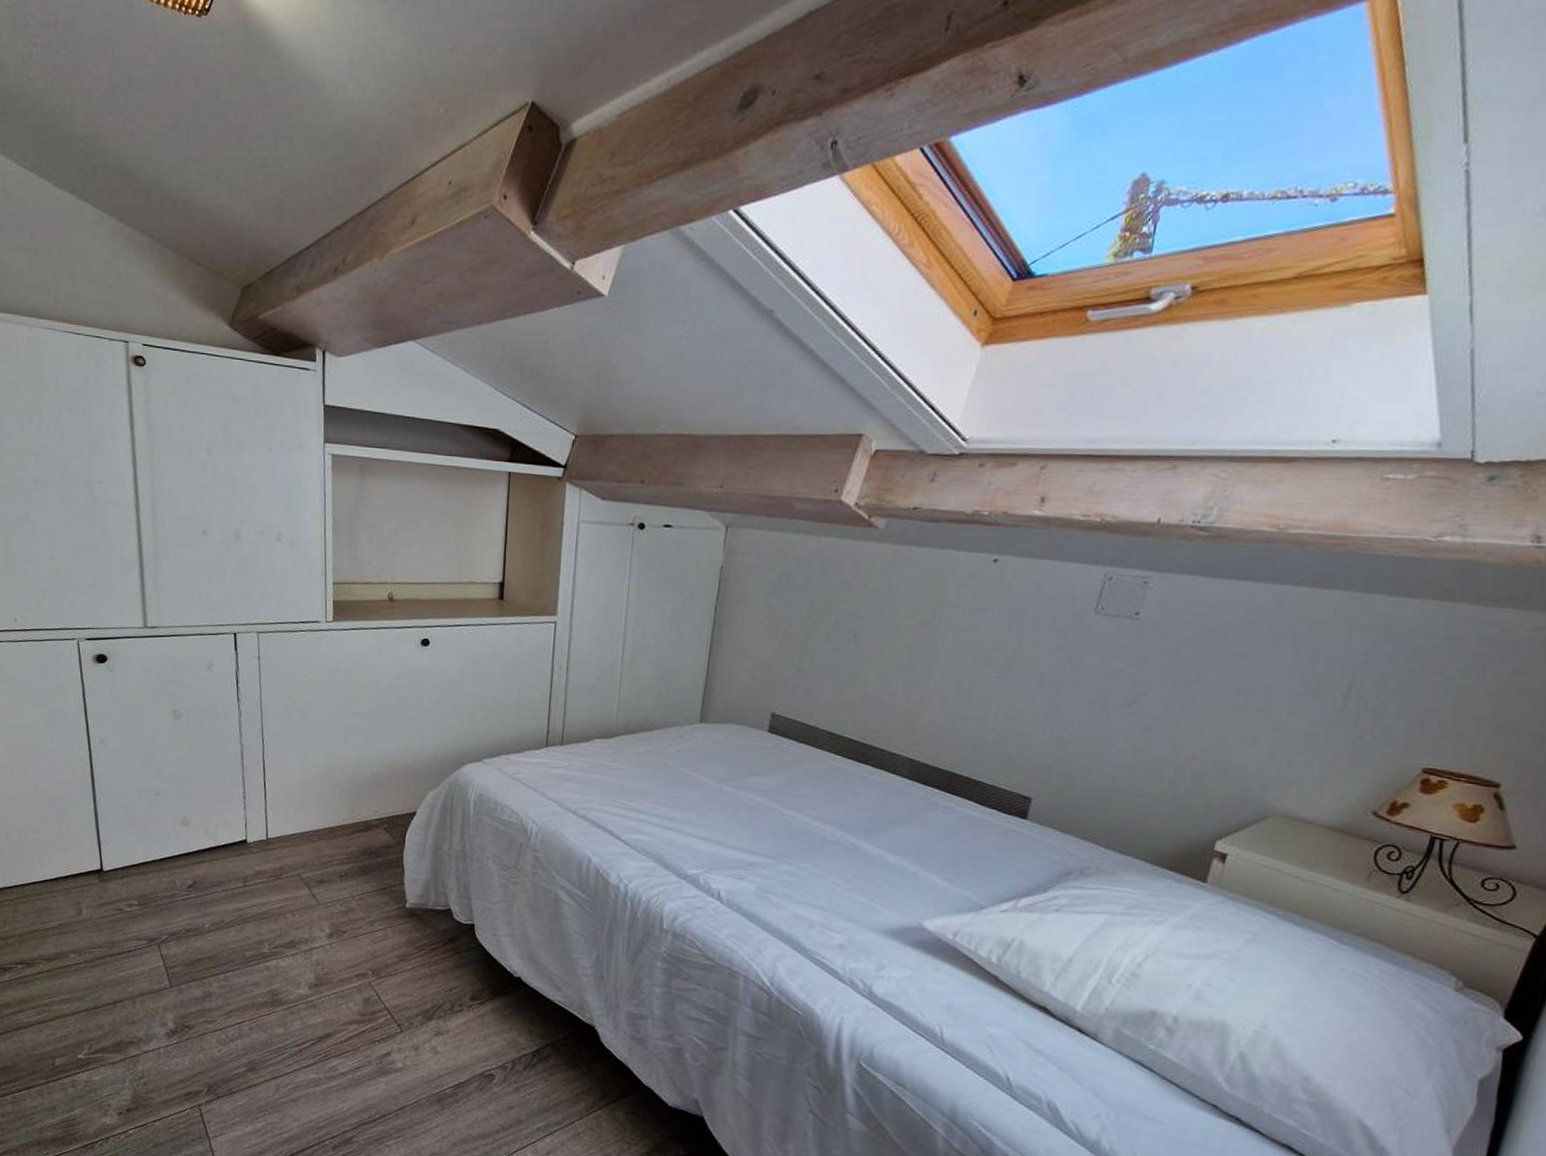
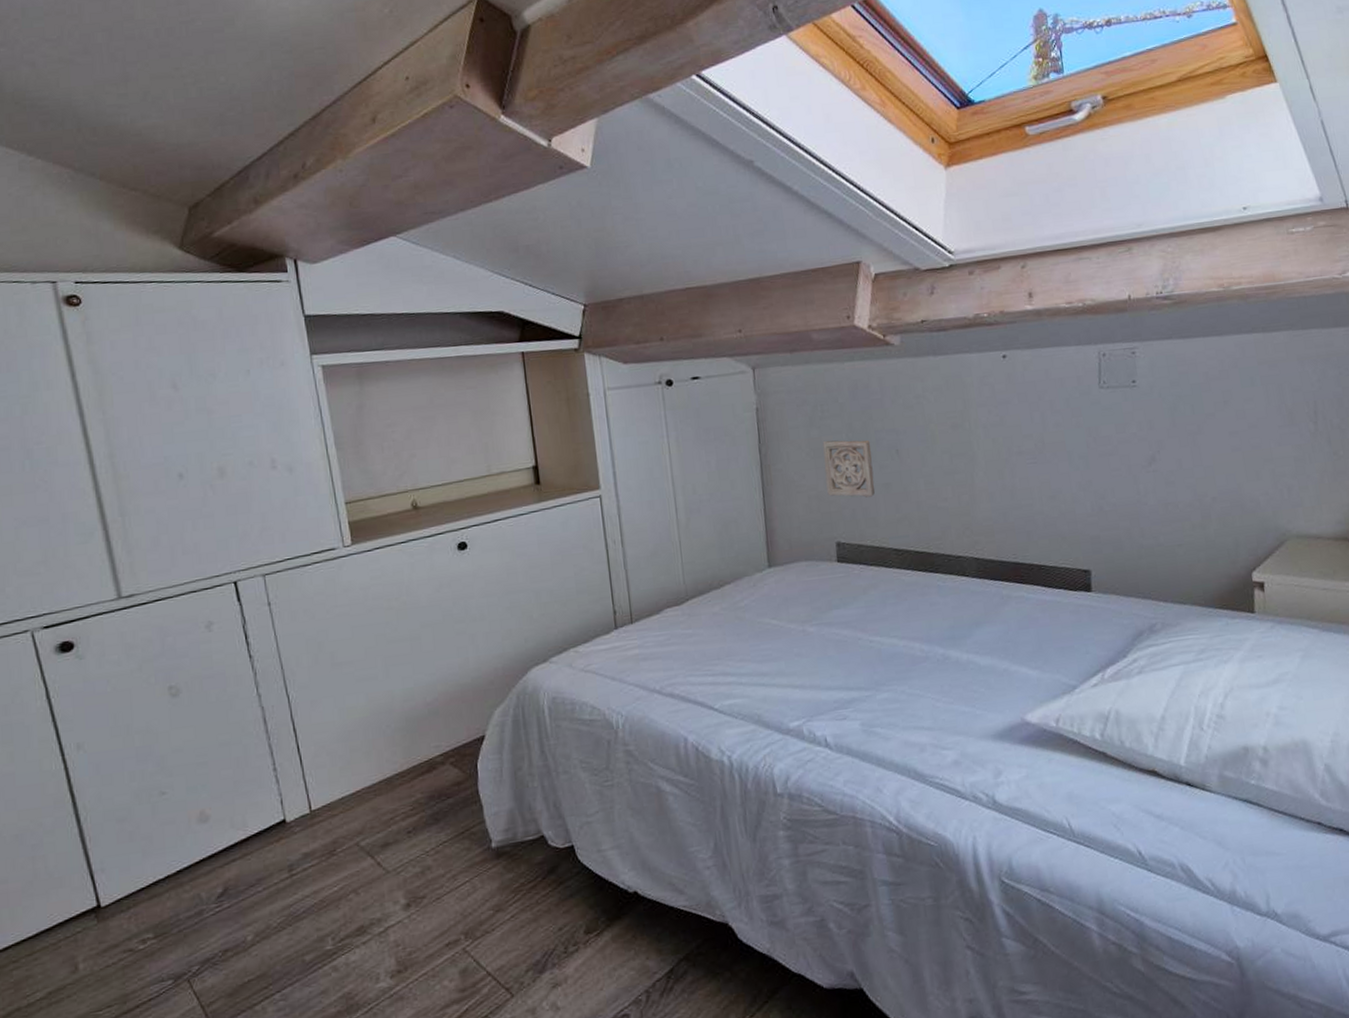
wall ornament: none [774,612,829,677] -> present [822,440,876,498]

